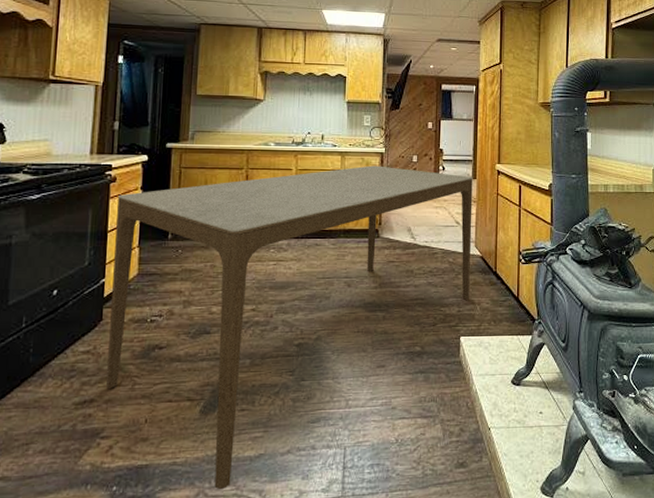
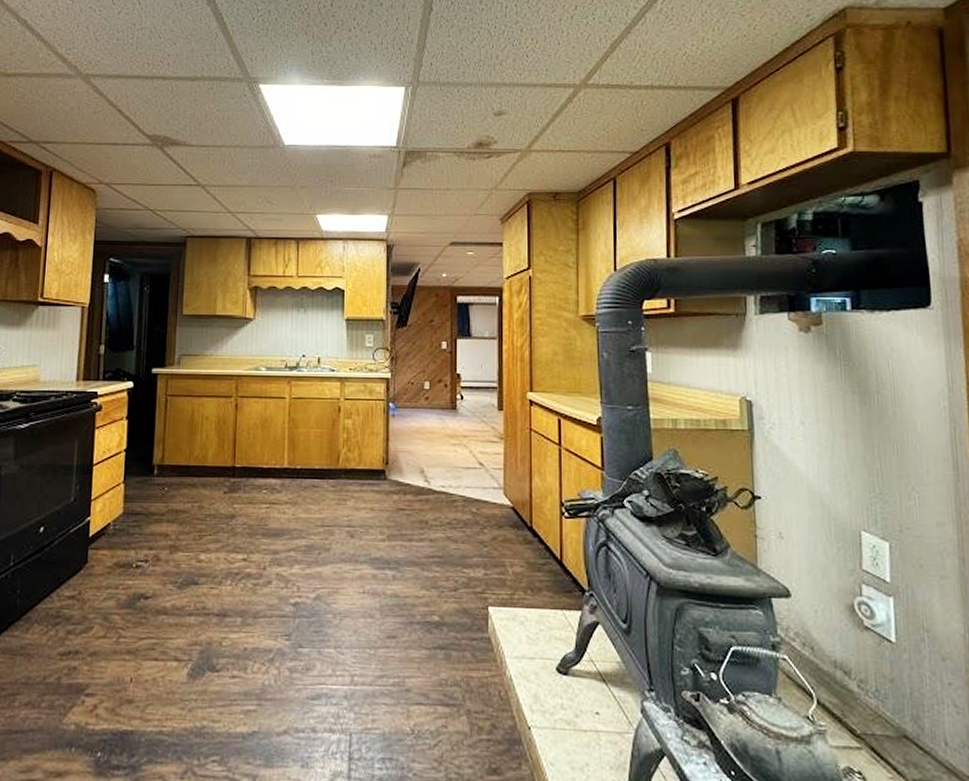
dining table: present [106,165,473,490] -> none [91,393,499,770]

